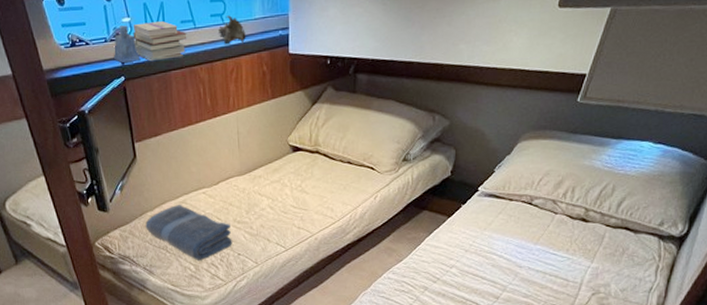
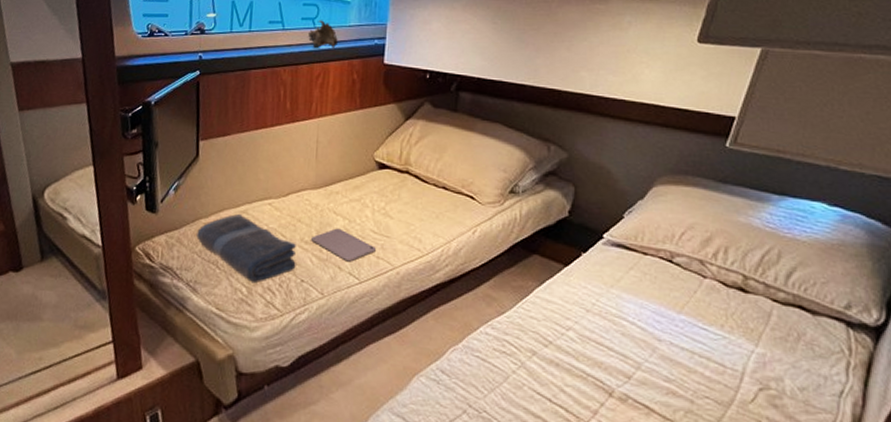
perfume bottle: present [114,25,141,64] -> none [192,20,220,58]
books: present [133,21,187,62] -> none [216,20,274,59]
tablet: none [242,207,296,234] -> present [311,228,376,262]

